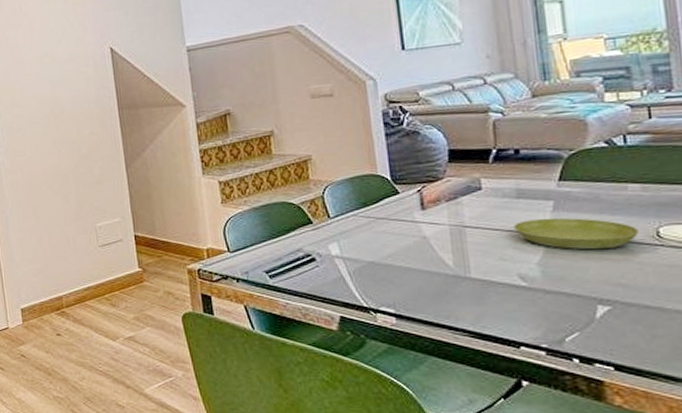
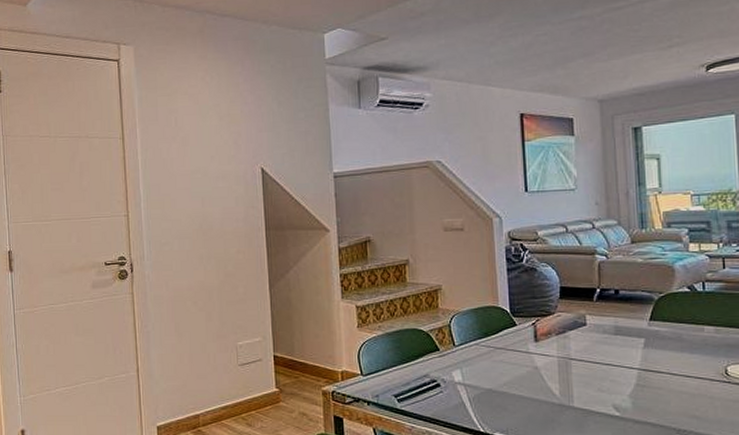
saucer: present [514,218,639,250] -> none [611,354,711,385]

